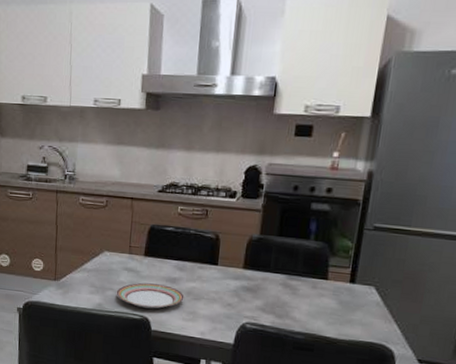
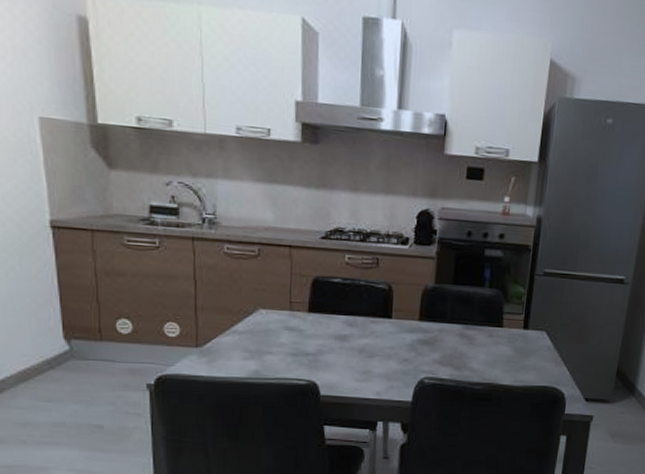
plate: present [116,282,185,309] -> none [276,342,357,372]

